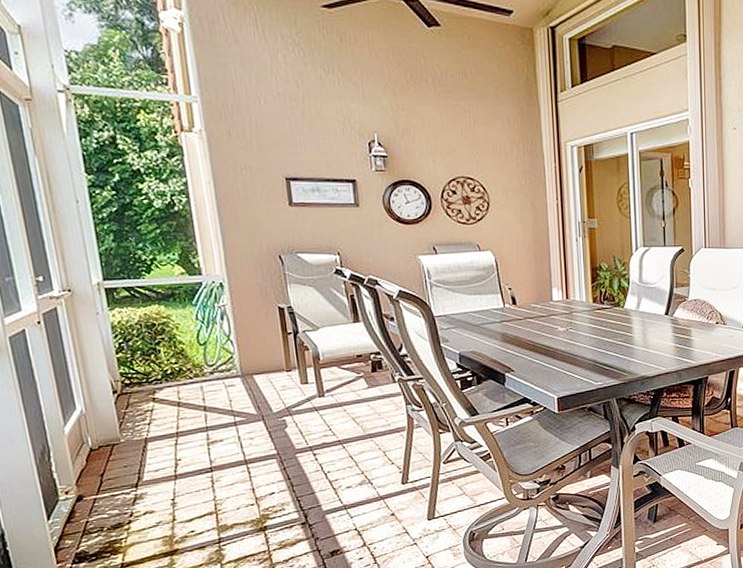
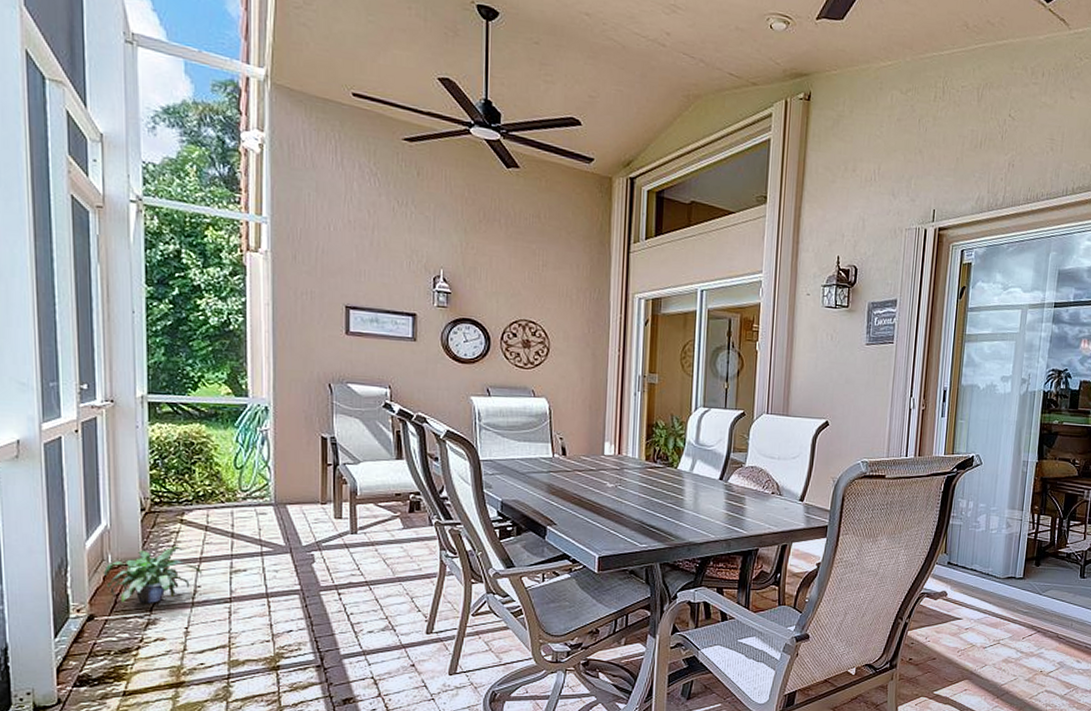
potted plant: none [85,423,182,482] -> present [103,546,203,603]

